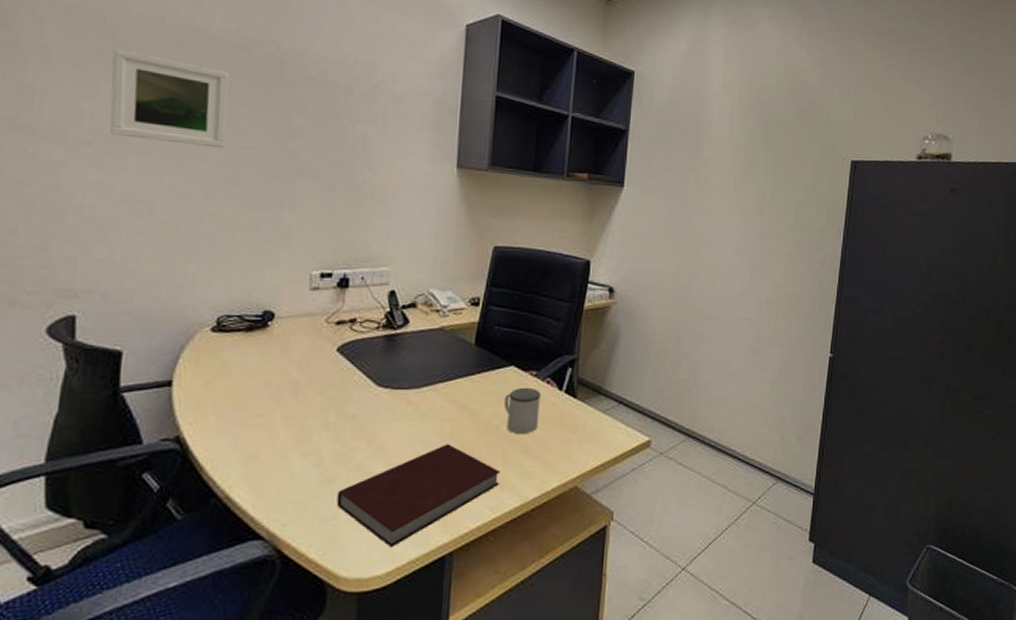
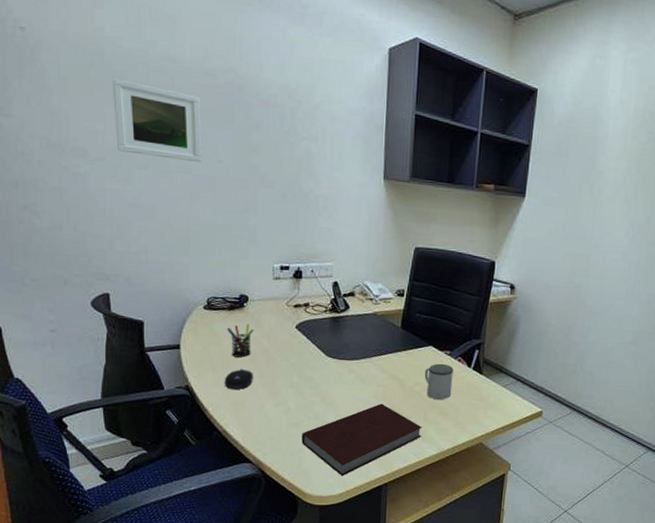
computer mouse: none [231,408,274,439] -> present [224,368,253,390]
pen holder: none [241,349,280,393] -> present [226,324,254,358]

